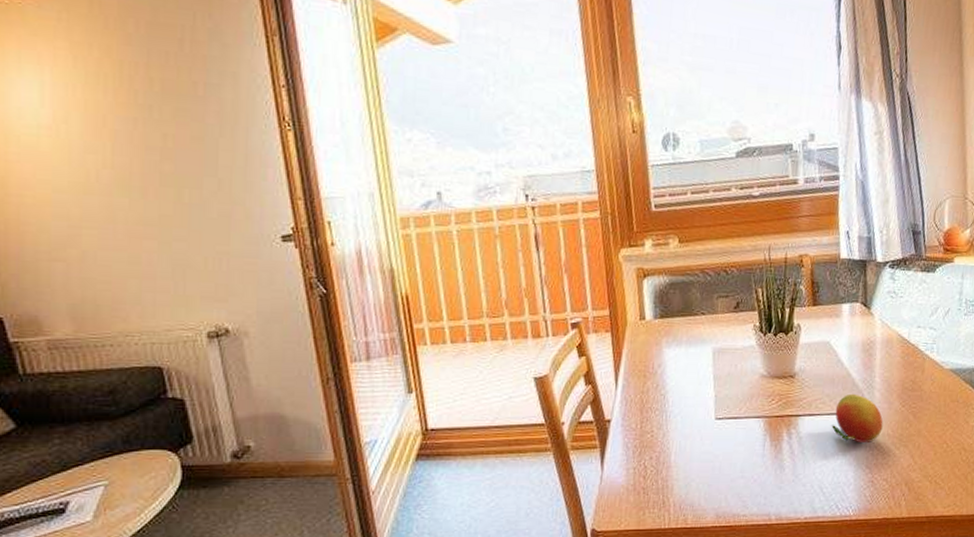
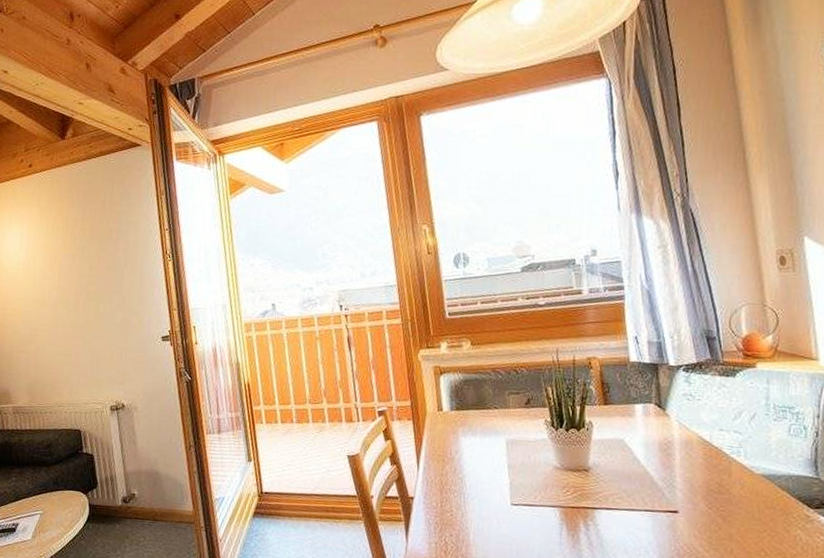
fruit: present [831,393,883,444] -> none [630,491,688,543]

